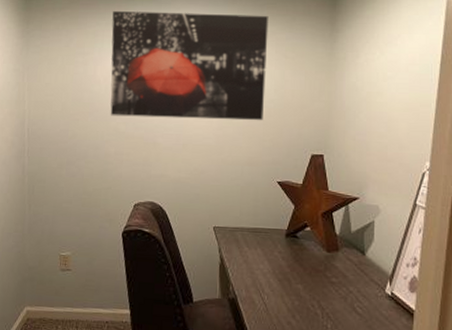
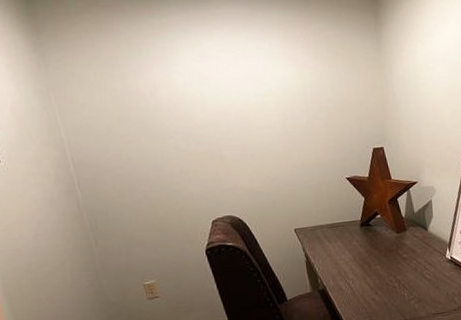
wall art: present [110,10,269,121] -> none [143,11,325,133]

